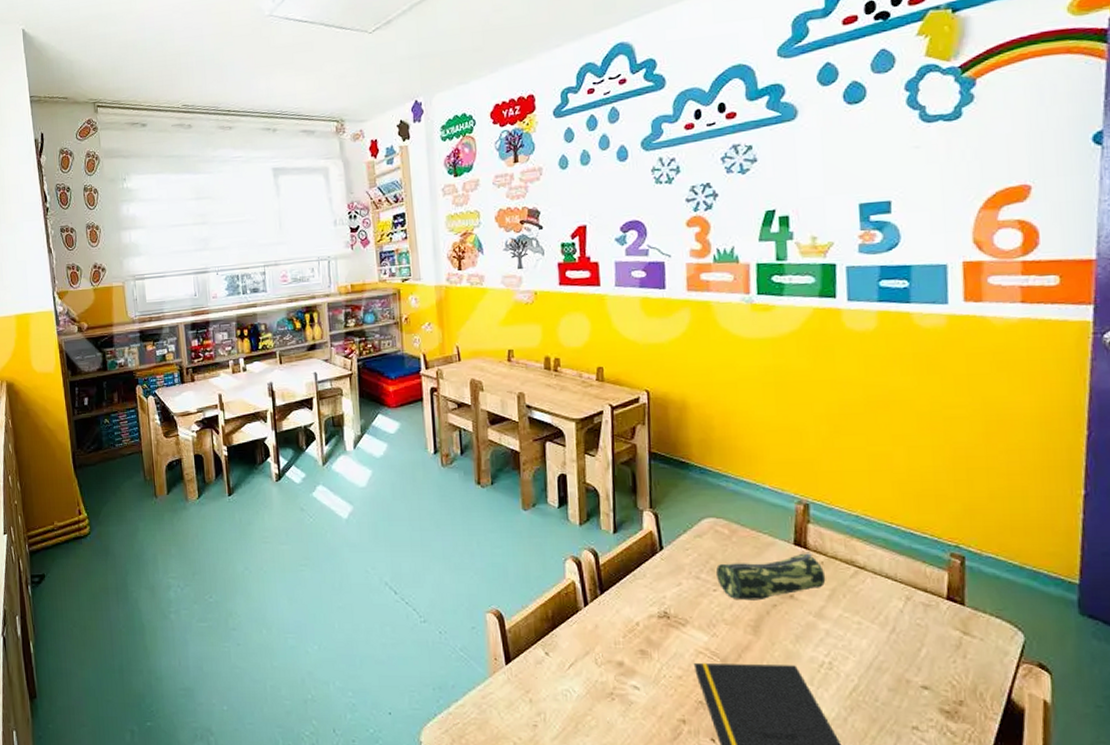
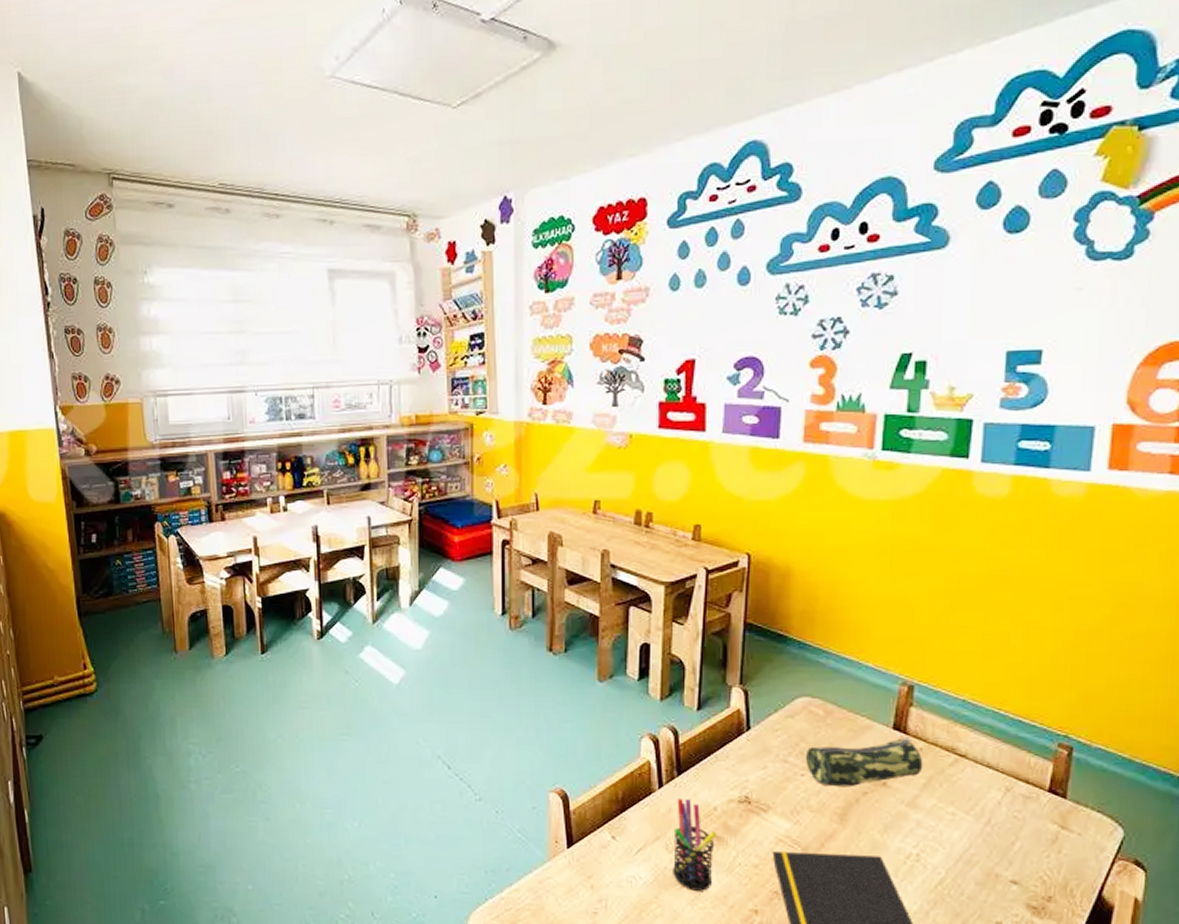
pen holder: none [601,615,641,703] -> present [673,797,717,891]

